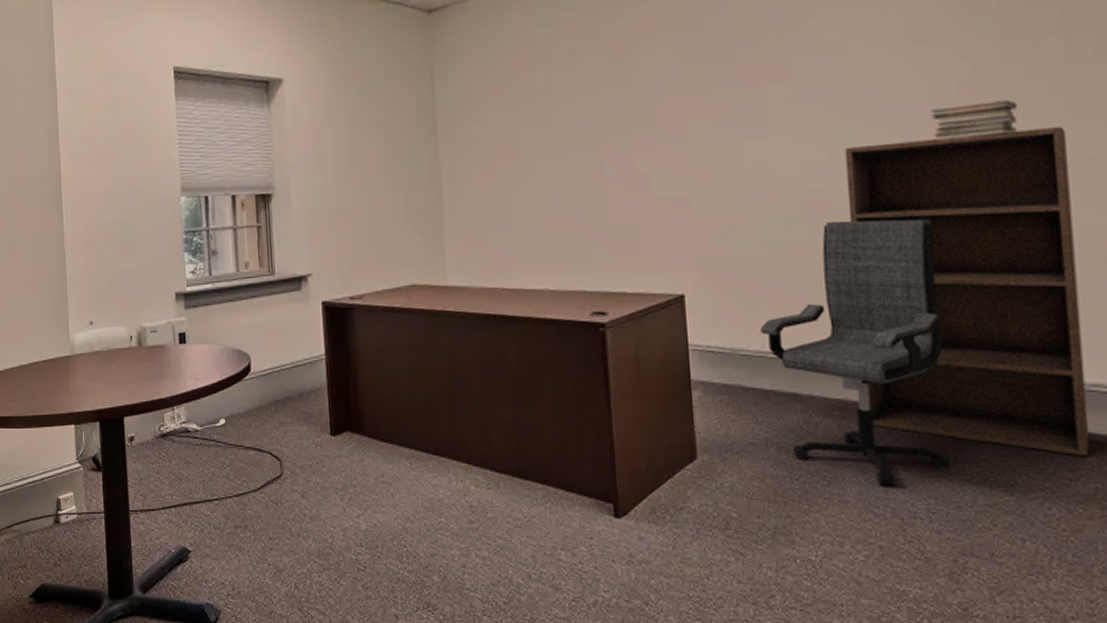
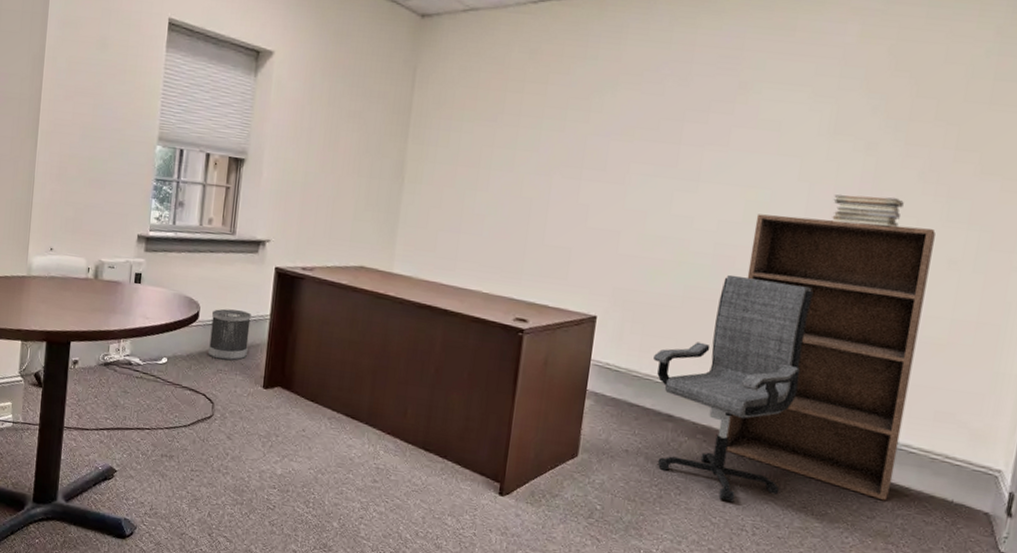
wastebasket: none [264,355,308,411] -> present [207,308,251,361]

